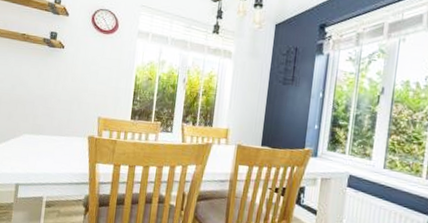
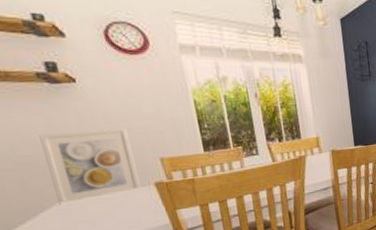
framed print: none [25,81,84,140] -> present [39,128,141,205]

